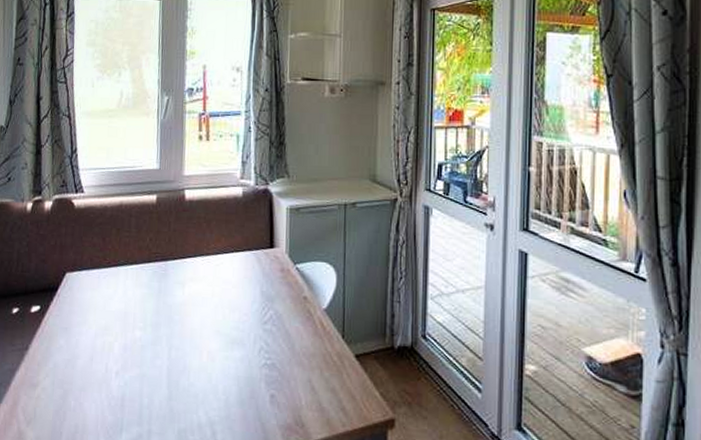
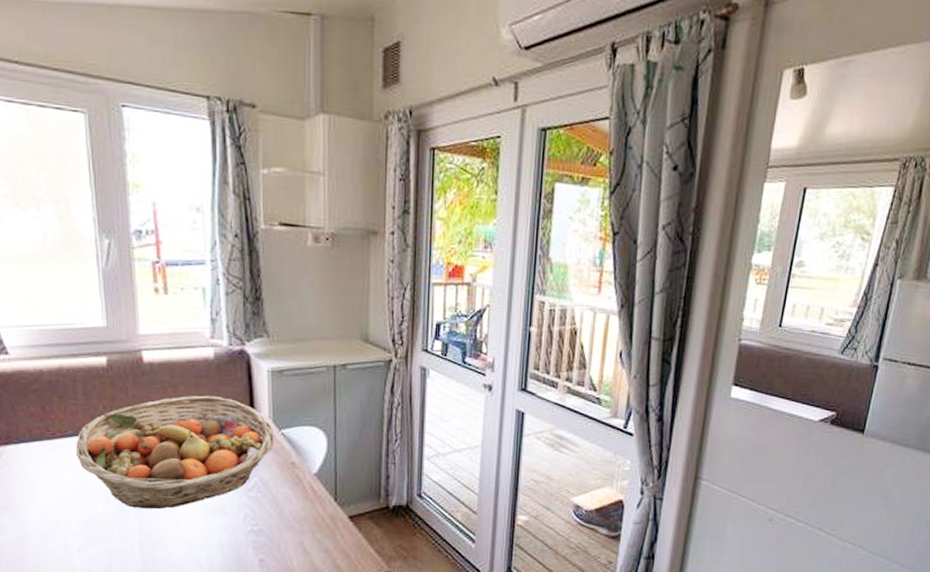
fruit basket: none [124,230,290,338] -> present [75,395,274,510]

